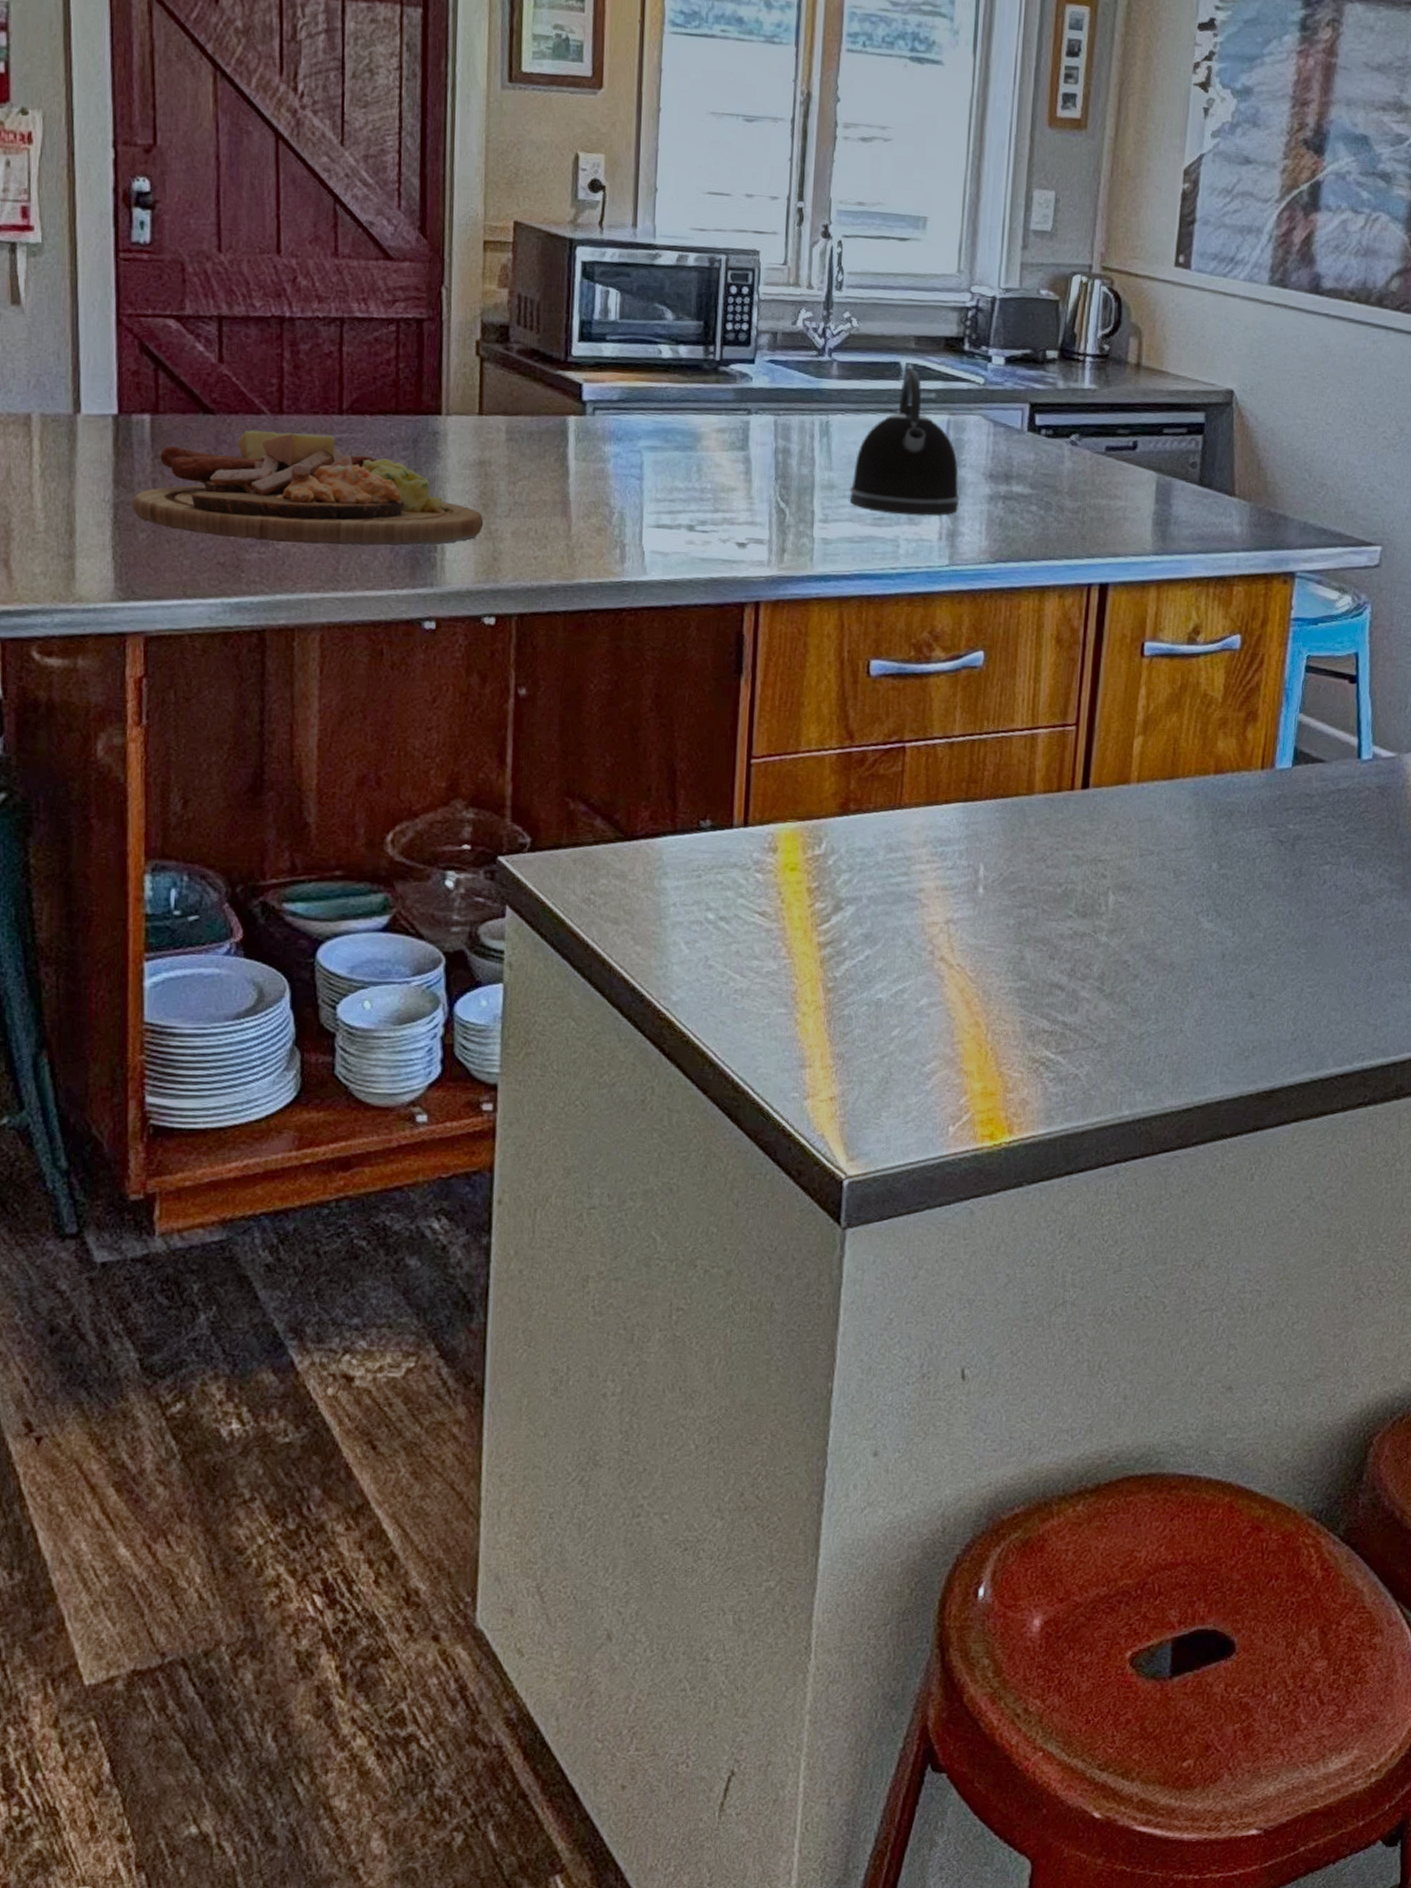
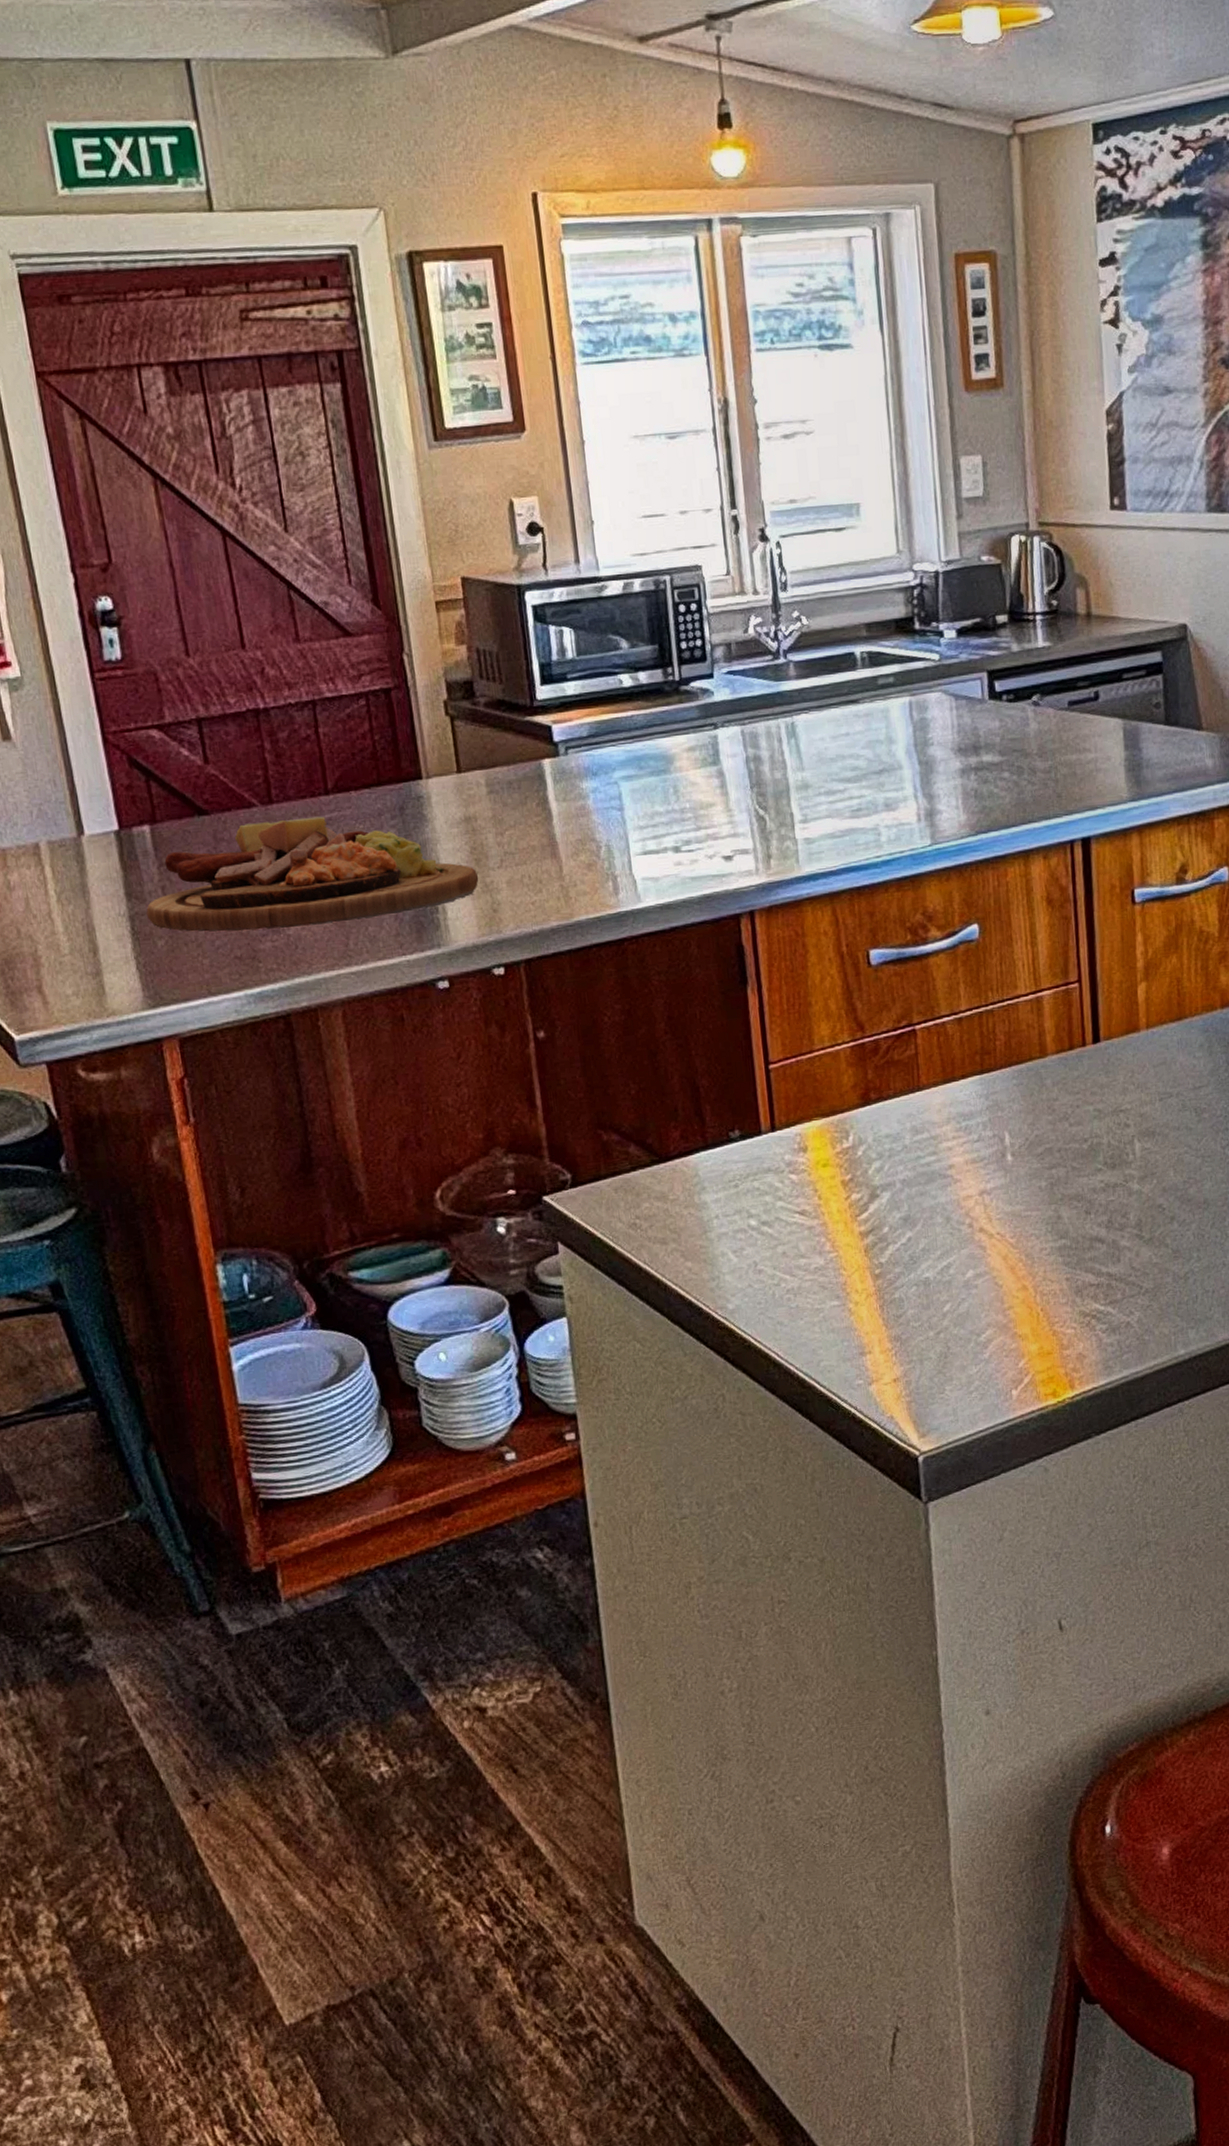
kettle: present [850,368,960,515] -> none [824,656,933,803]

